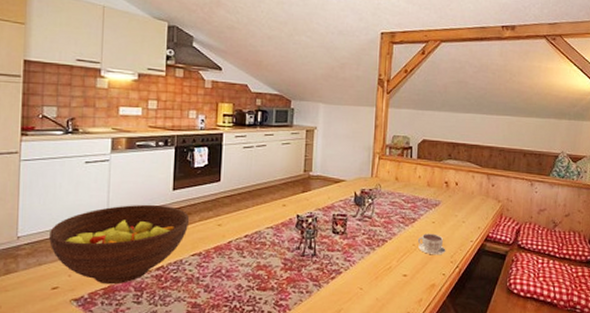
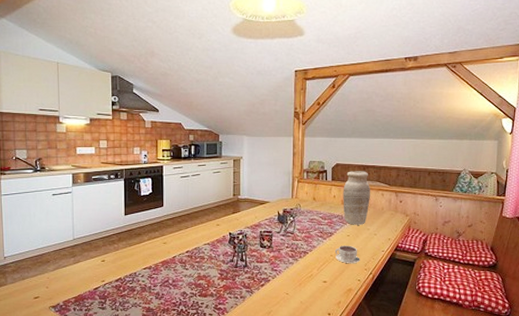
fruit bowl: present [49,204,190,285] -> none [29,227,140,294]
vase: none [428,148,460,211] -> present [343,171,370,225]

